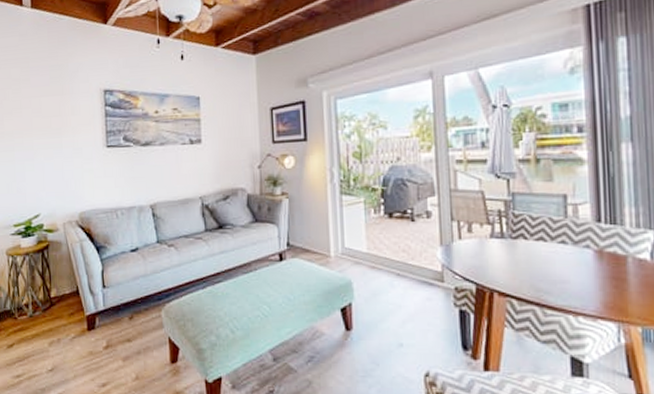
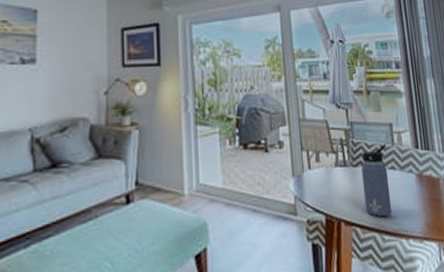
water bottle: none [522,217,559,292] -> present [361,144,392,217]

